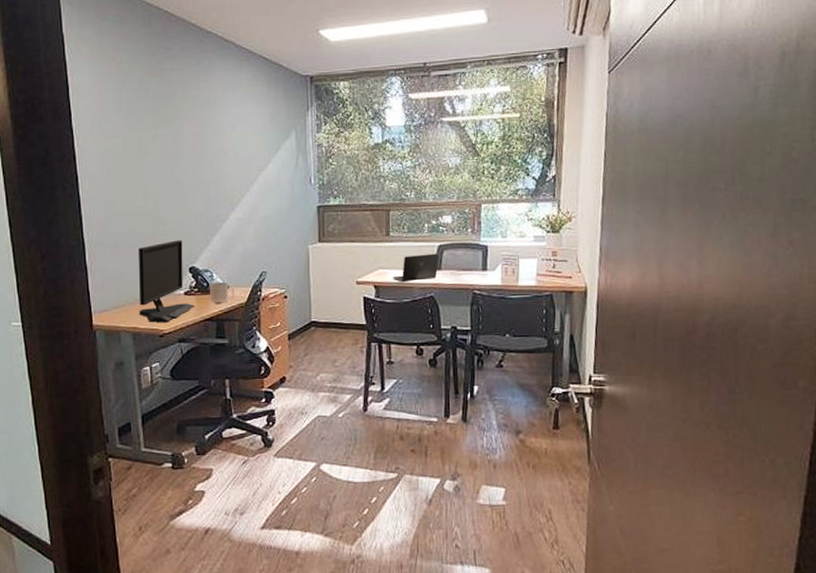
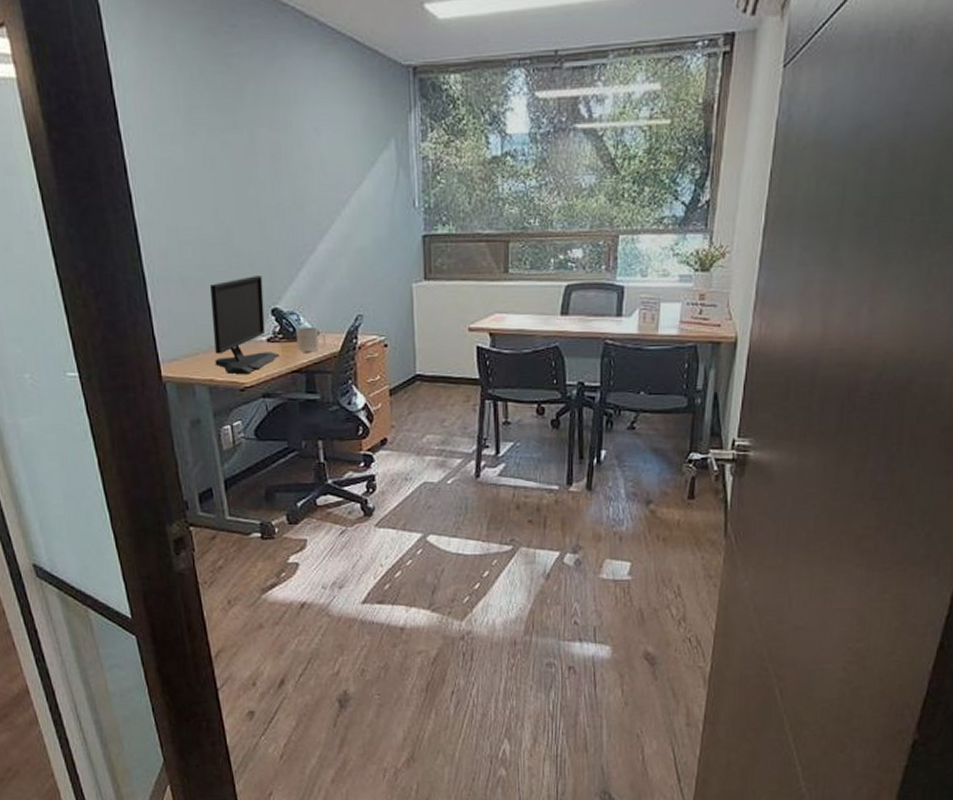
laptop: present [393,253,440,283] -> none [512,295,567,330]

